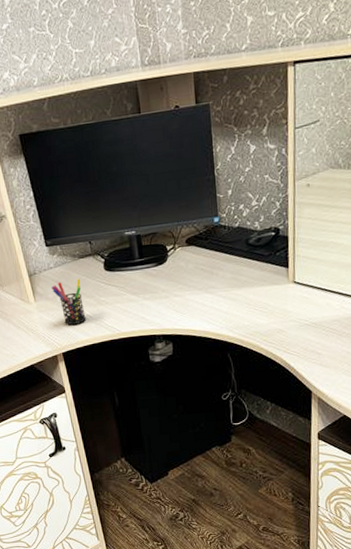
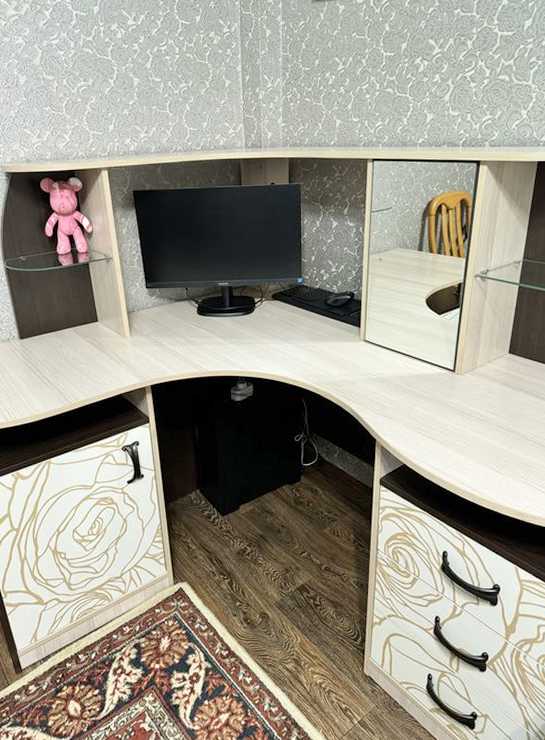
pen holder: present [51,278,86,325] -> none [147,319,176,360]

